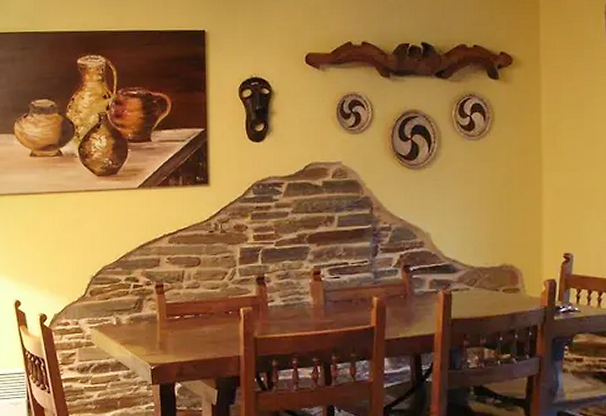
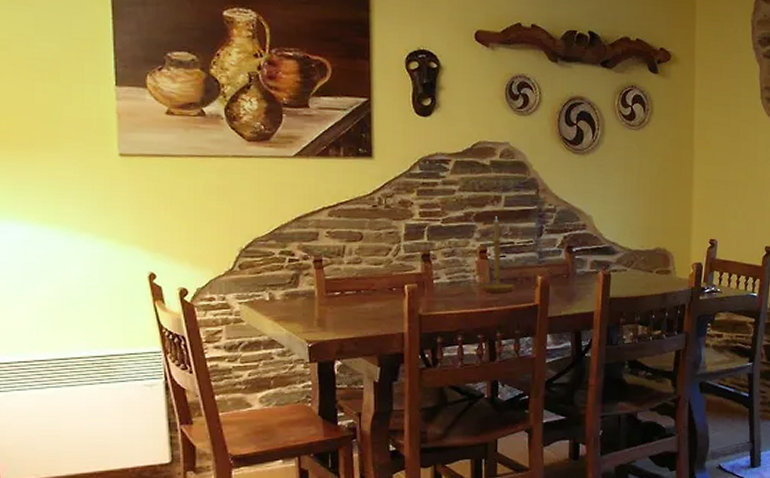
candle holder: none [306,237,350,316] -> present [472,216,515,294]

